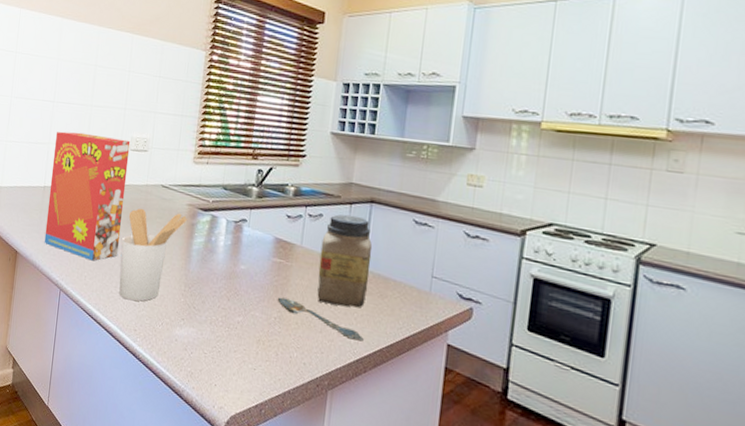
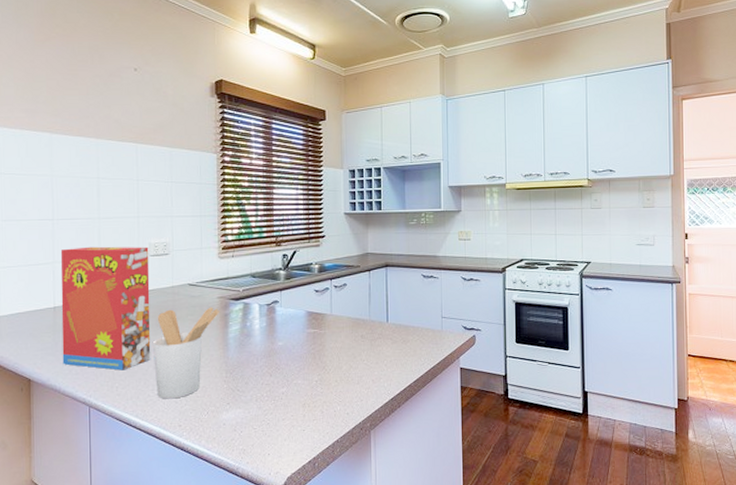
spoon: present [277,297,364,342] -> none [316,362,395,383]
jar: present [317,214,373,308] -> none [349,280,393,358]

